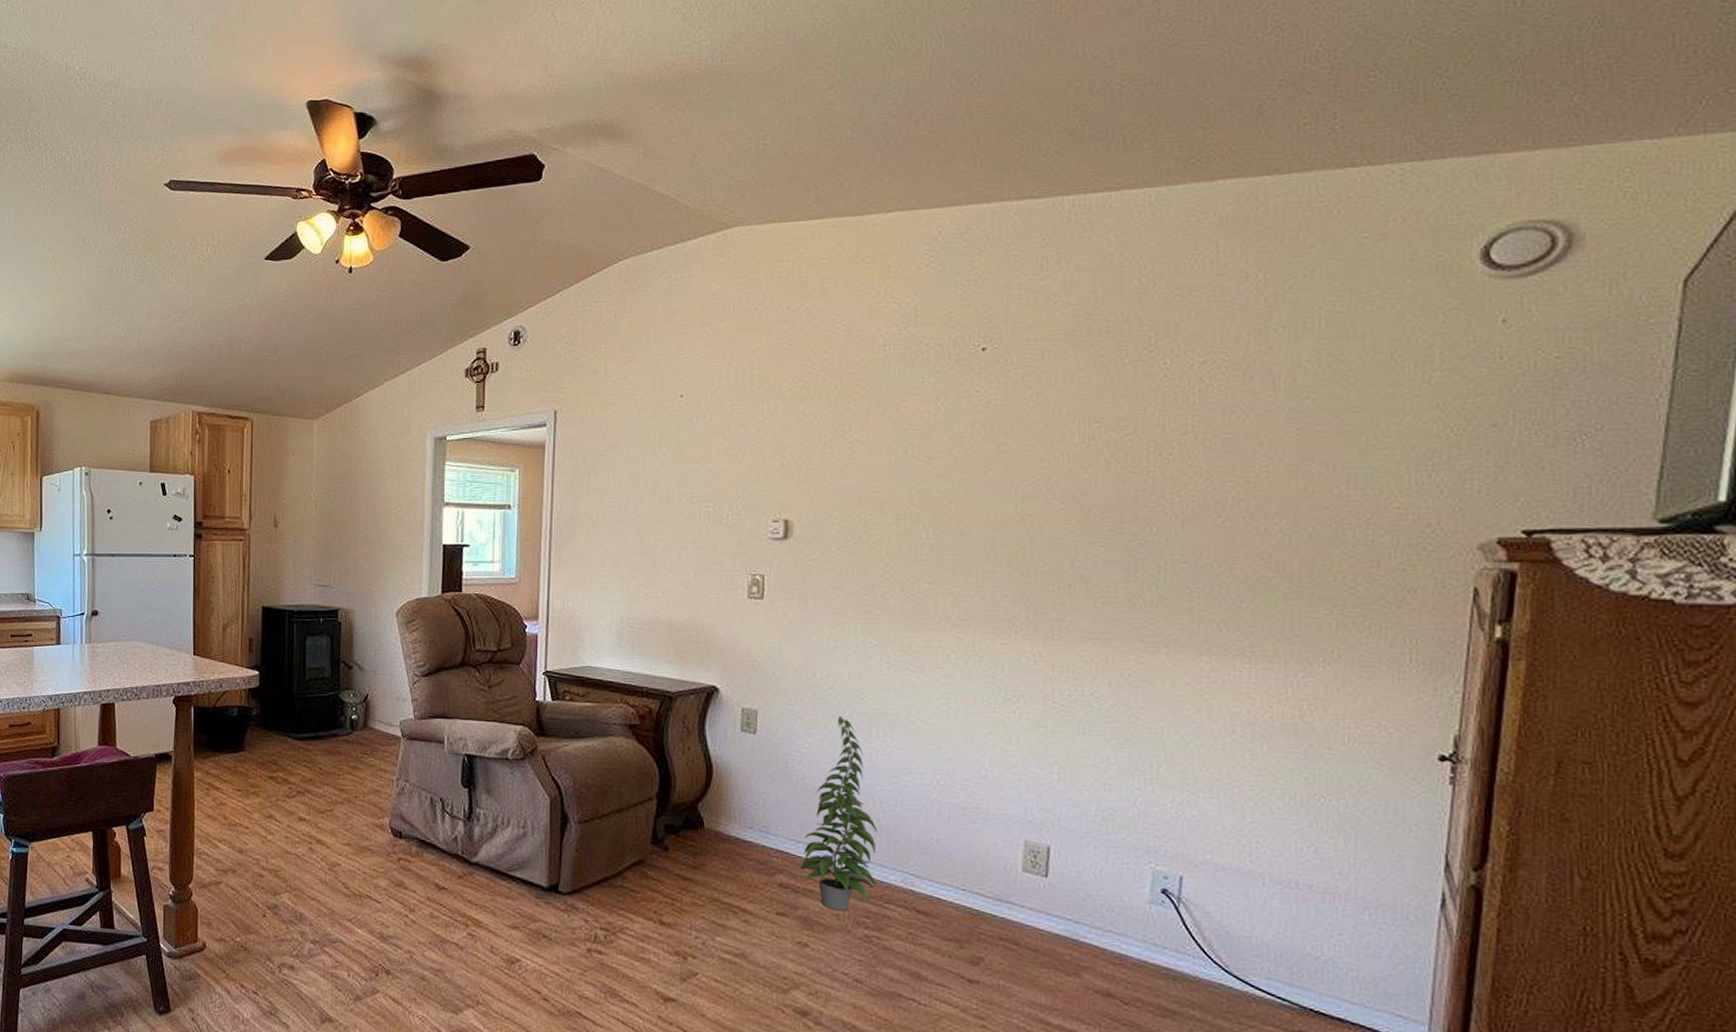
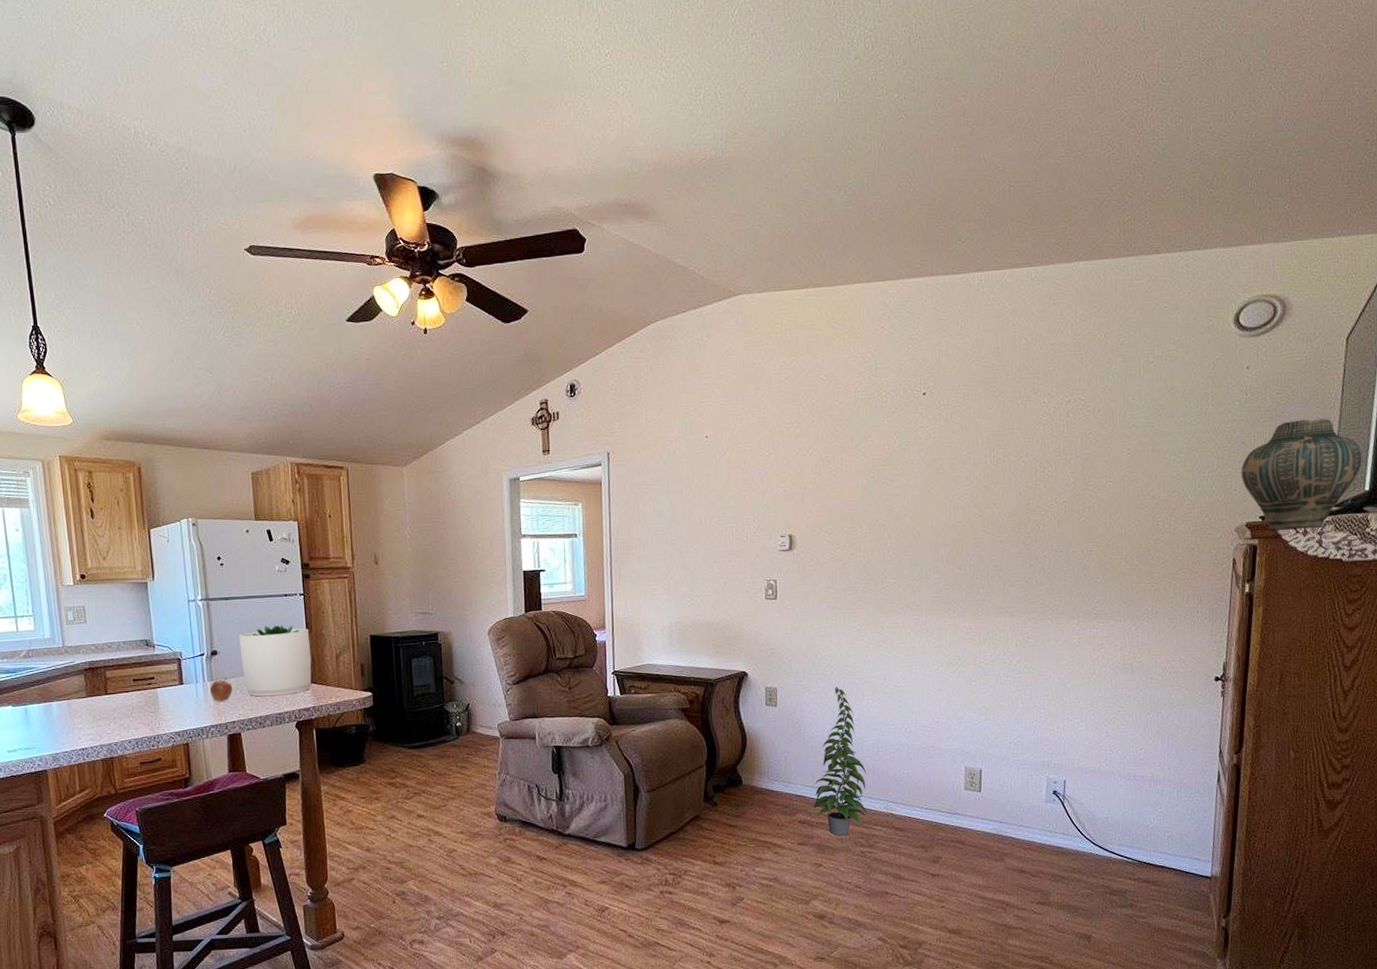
fruit: none [86,641,111,668] -> present [209,678,233,702]
planter: none [122,587,197,666] -> present [239,624,312,697]
vase: none [1490,394,1713,552] -> present [1241,418,1362,531]

